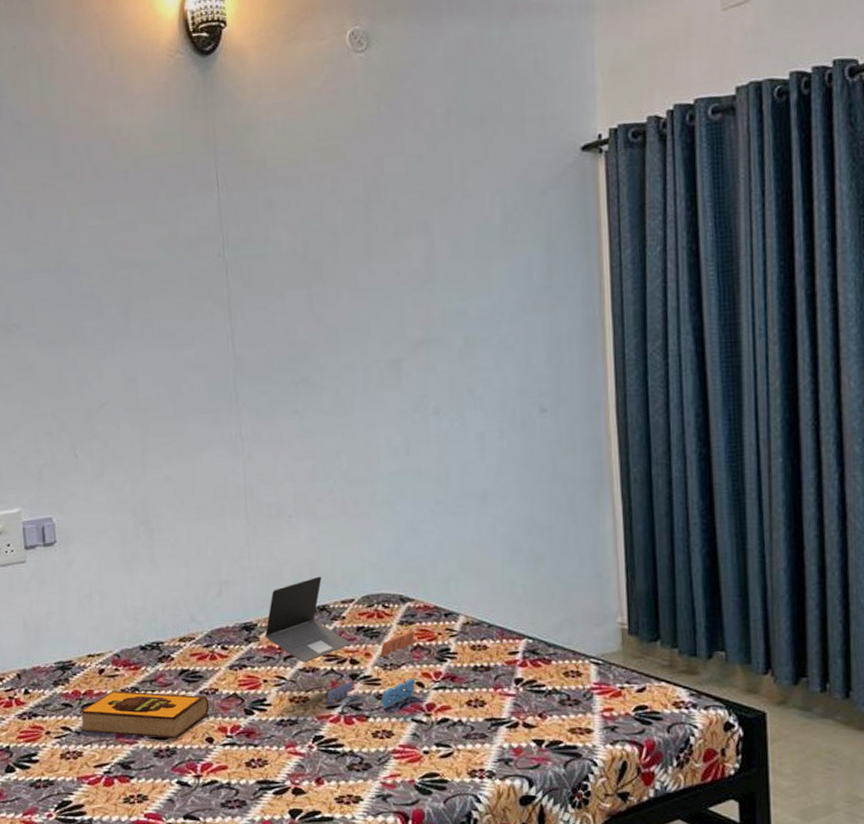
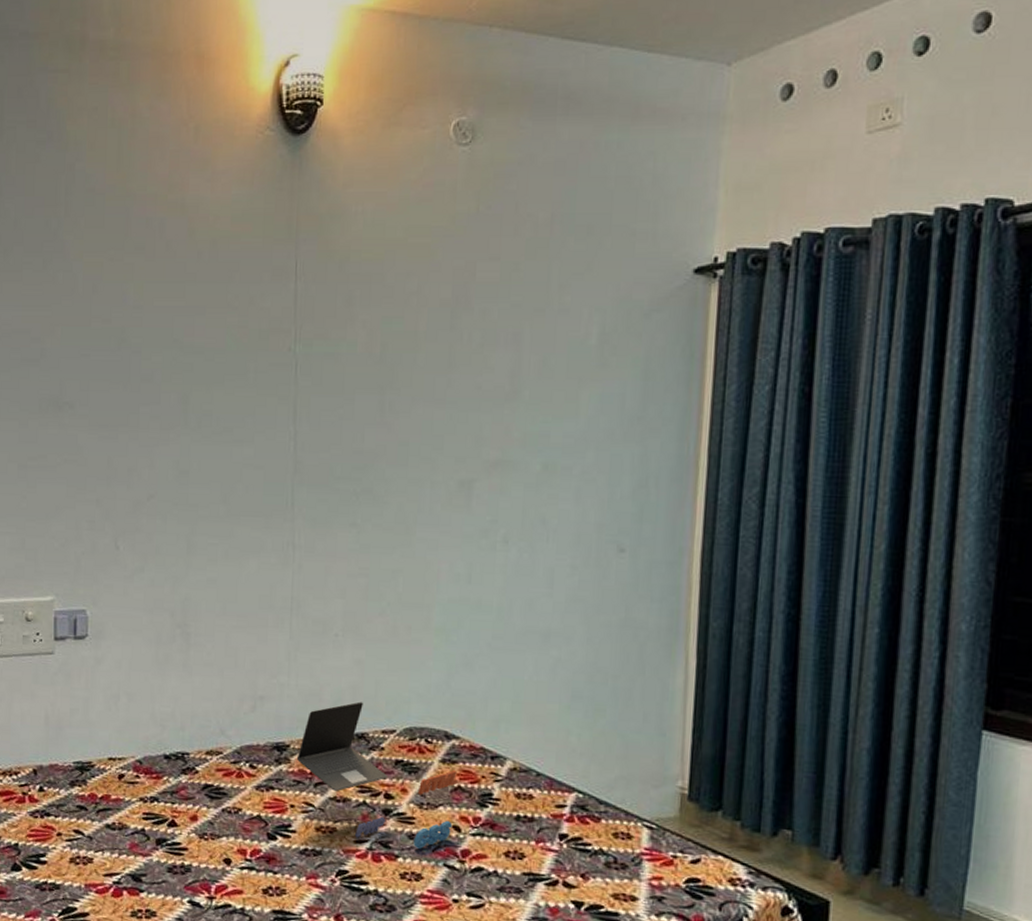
hardback book: present [79,689,210,739] -> none [94,797,231,856]

